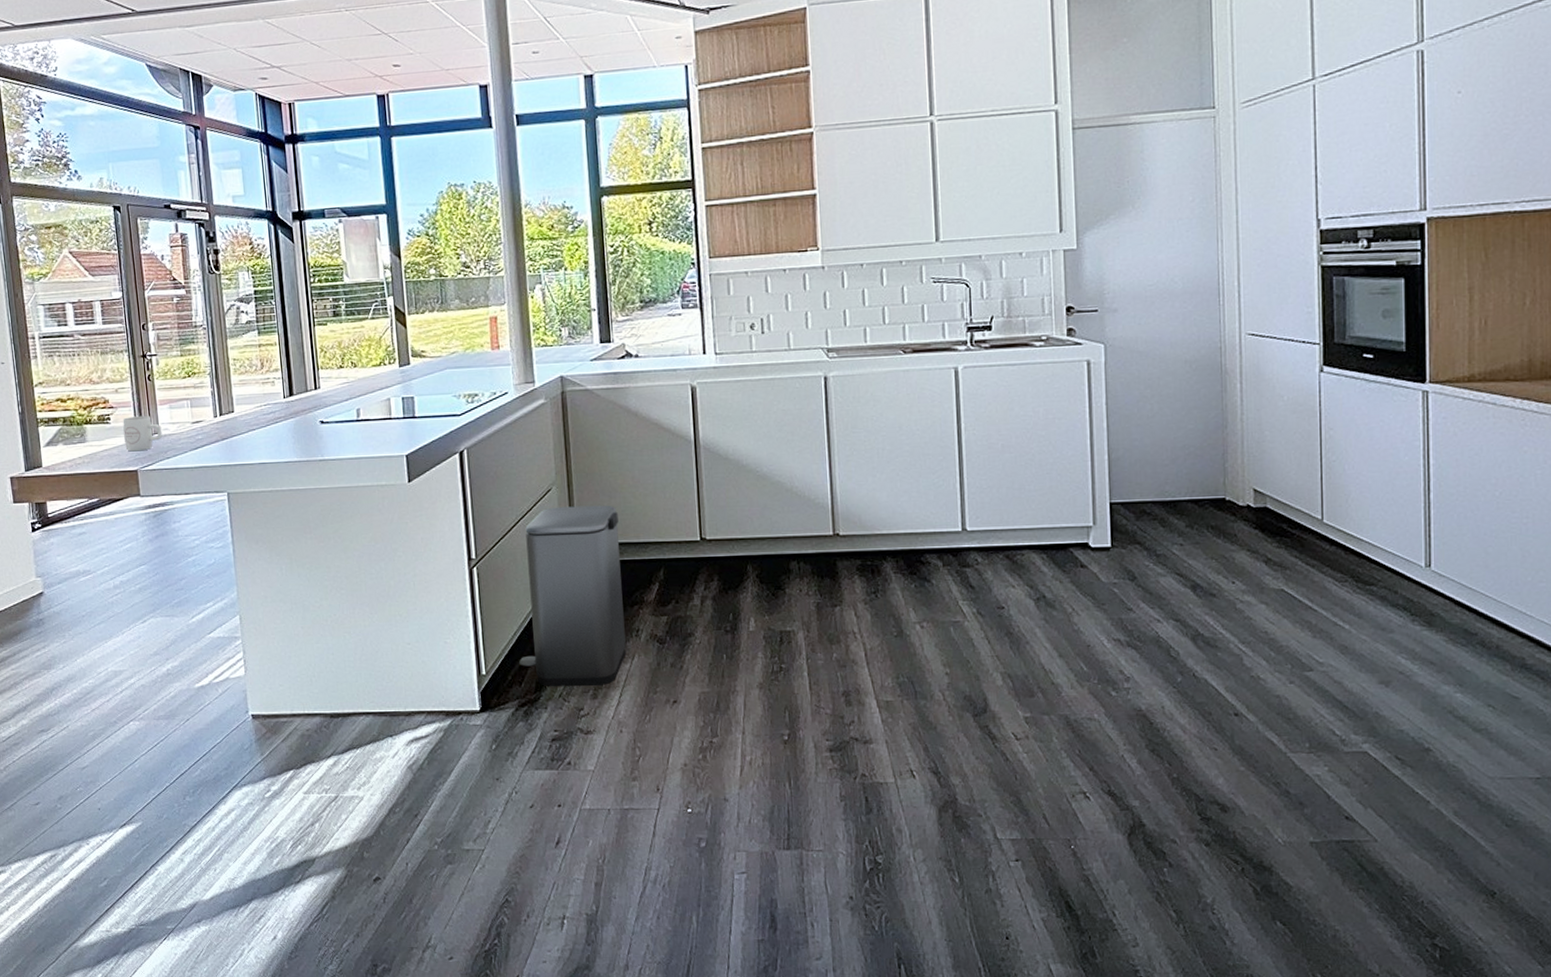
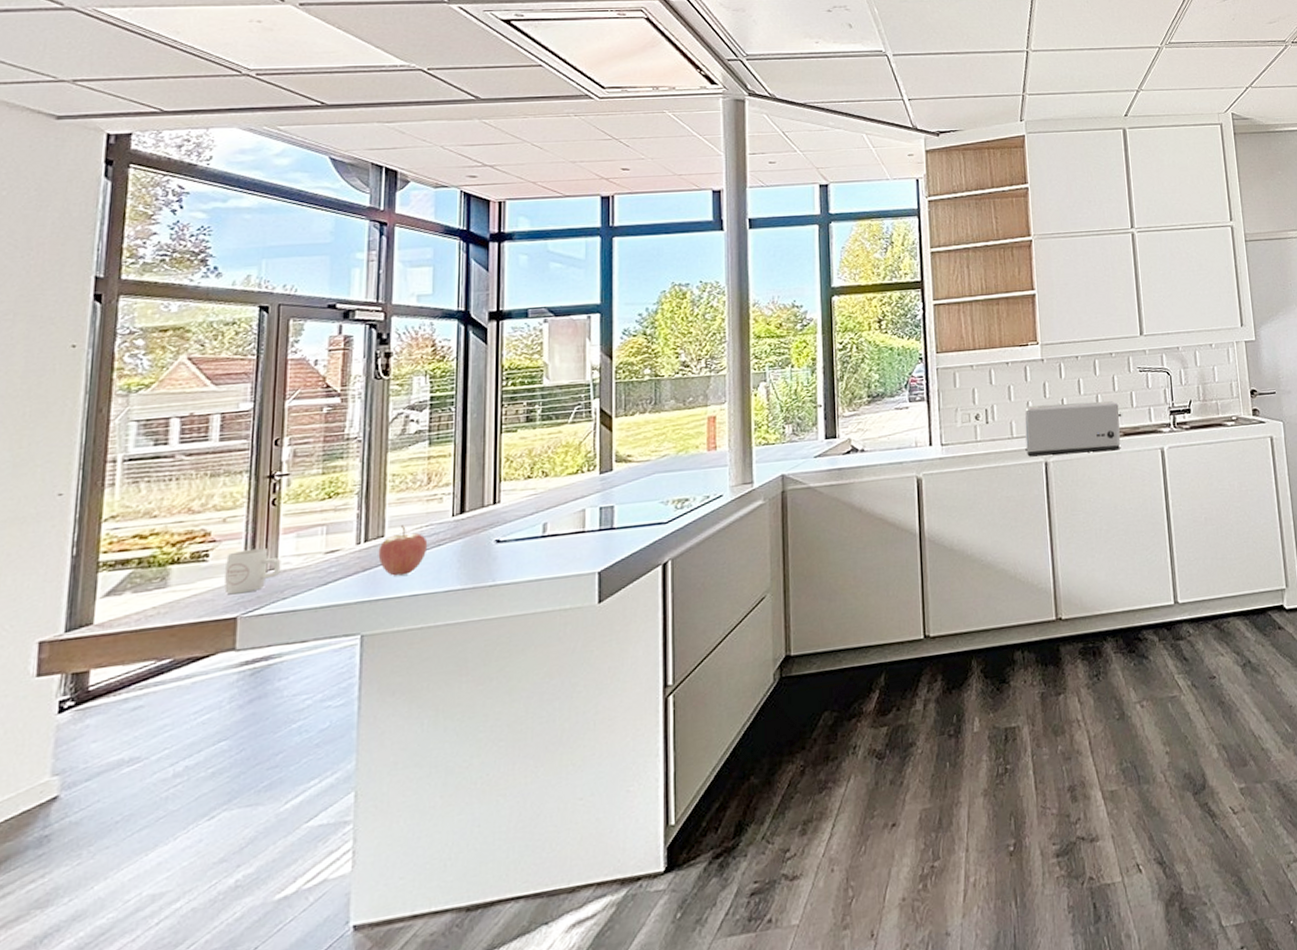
fruit: none [231,403,268,446] -> present [378,525,428,576]
pedal bin: present [519,505,626,686] -> none [717,609,841,829]
toaster: none [802,313,911,370] -> present [1024,401,1122,457]

